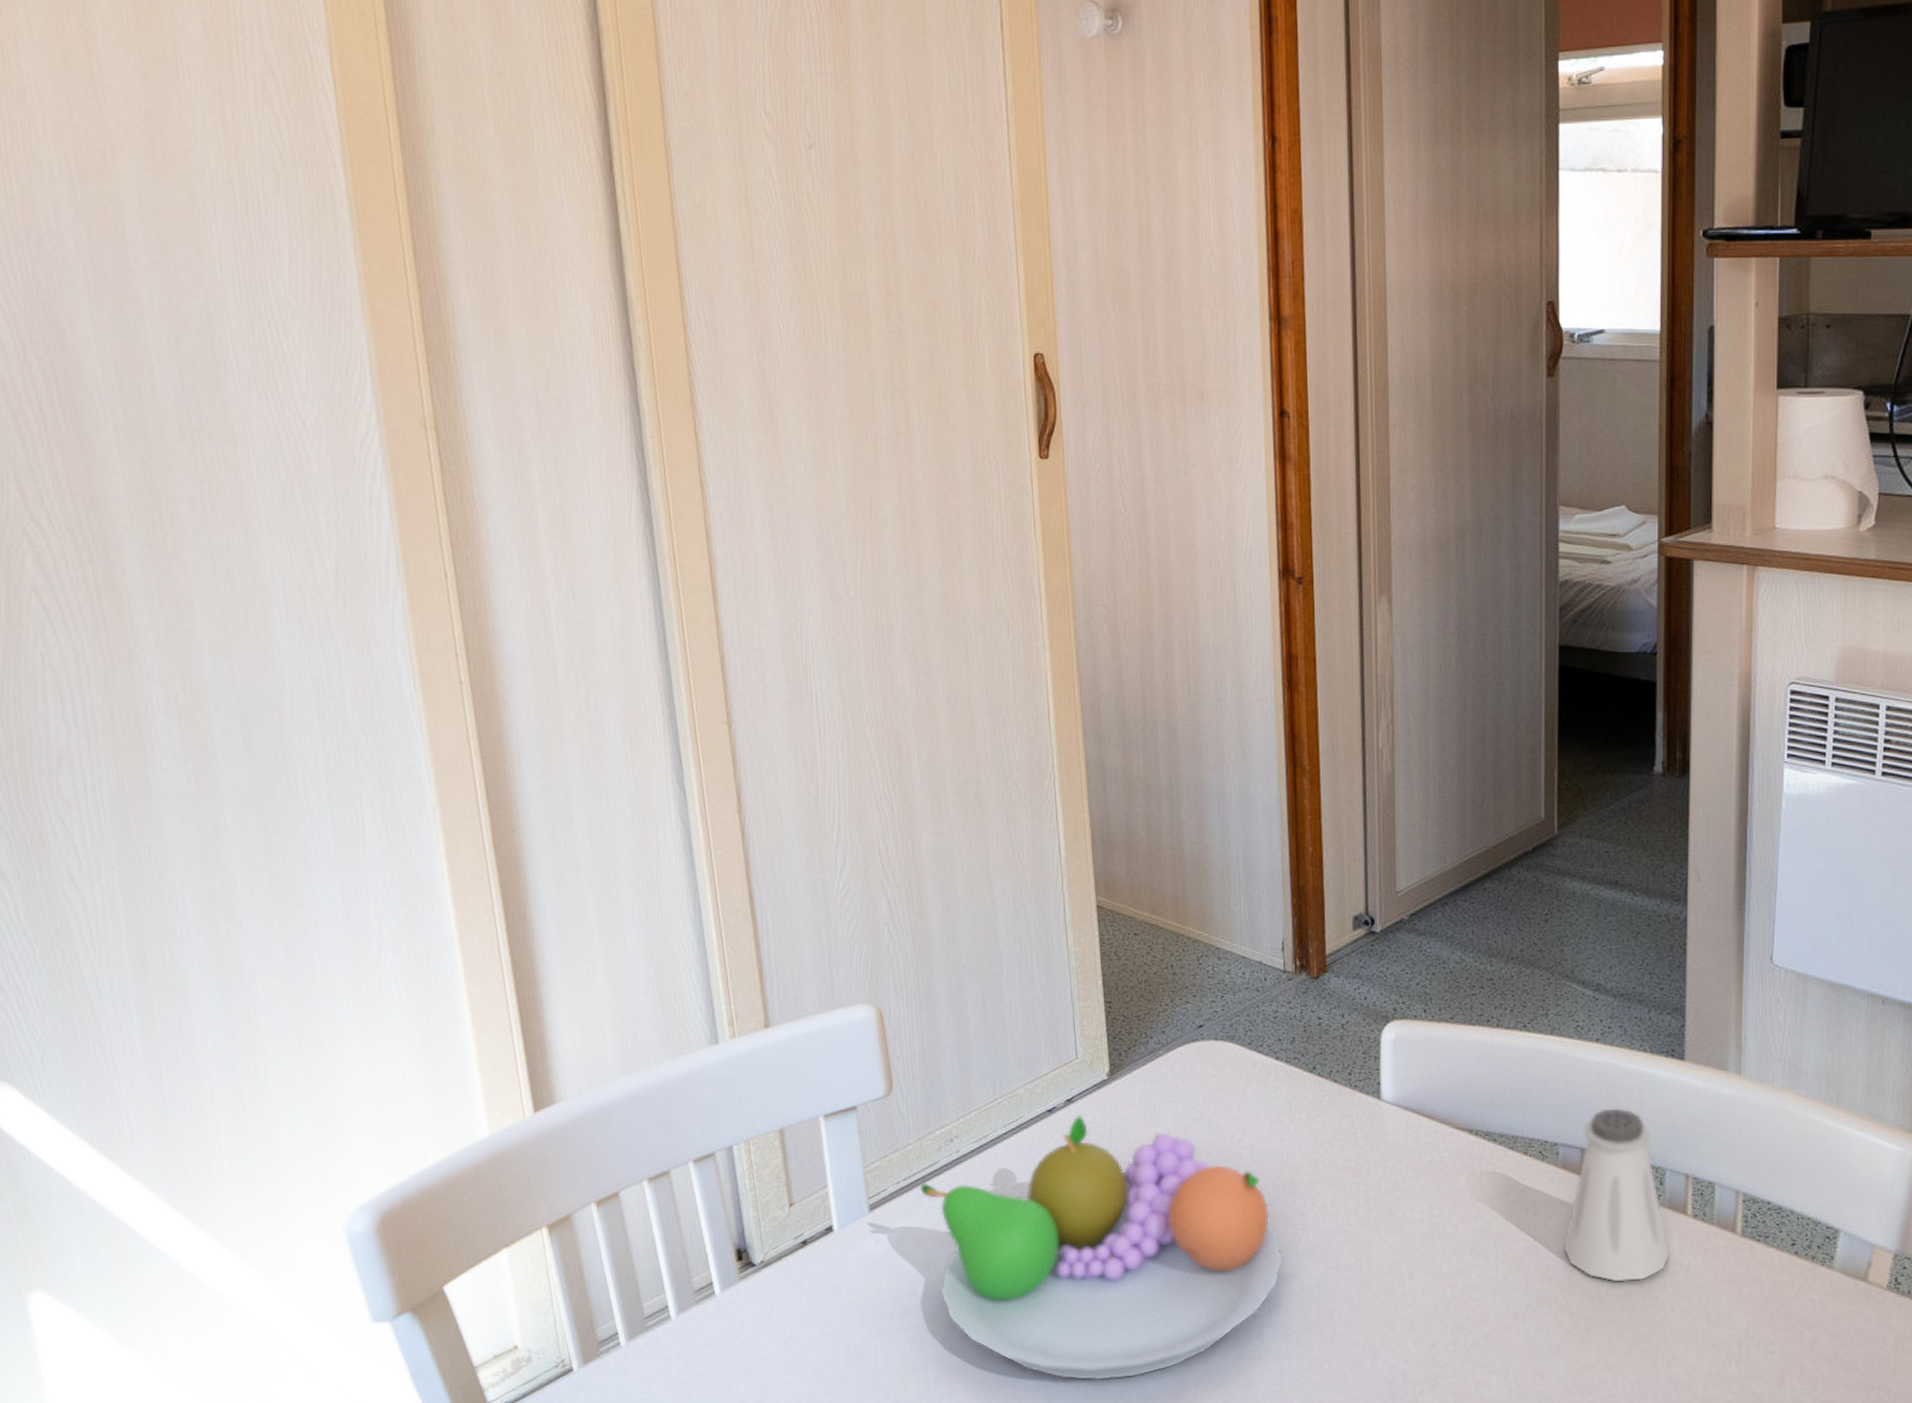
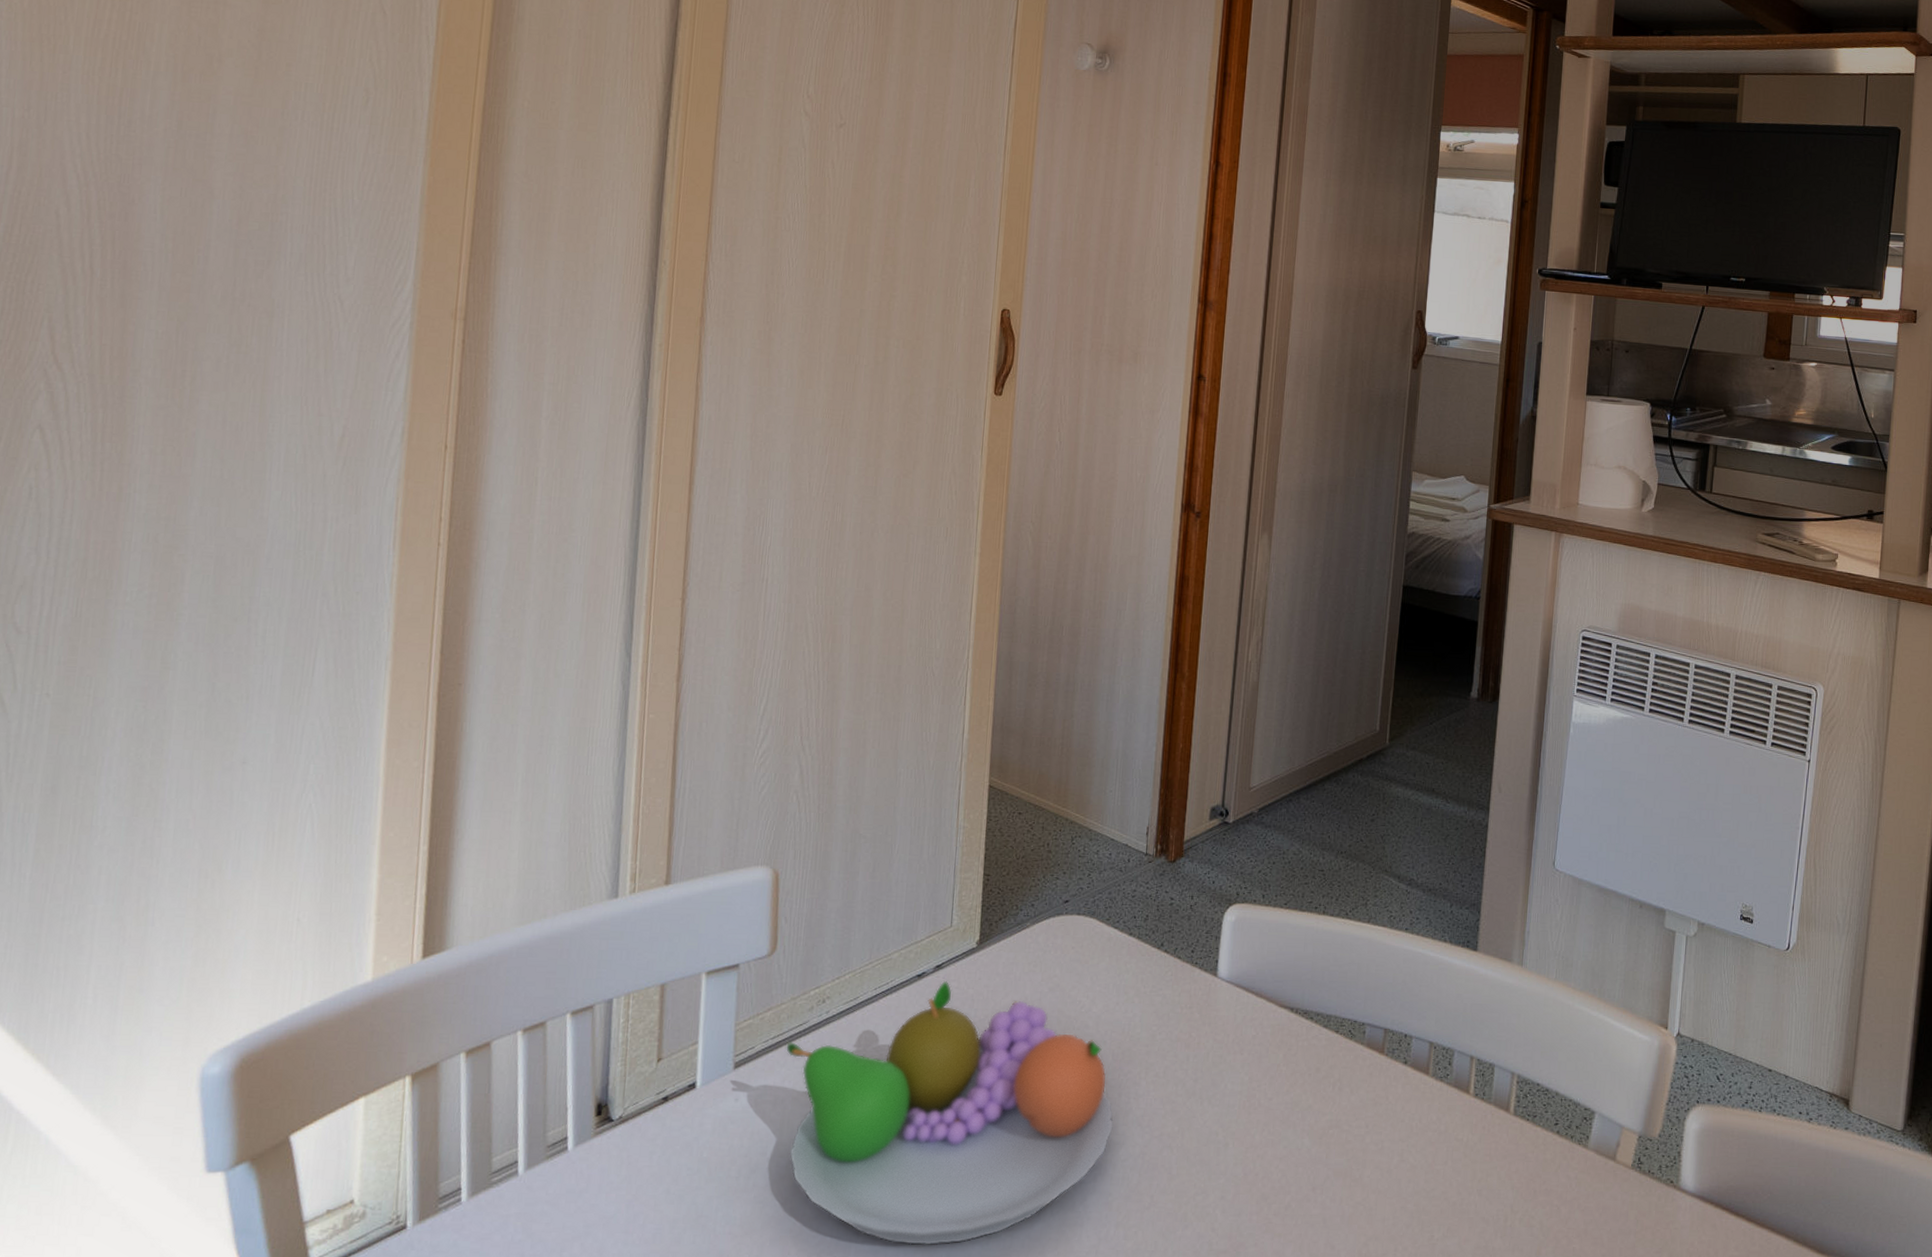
saltshaker: present [1563,1108,1670,1282] -> none [1361,992,1453,1156]

